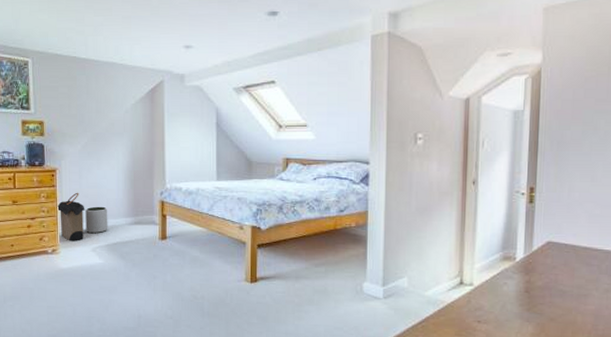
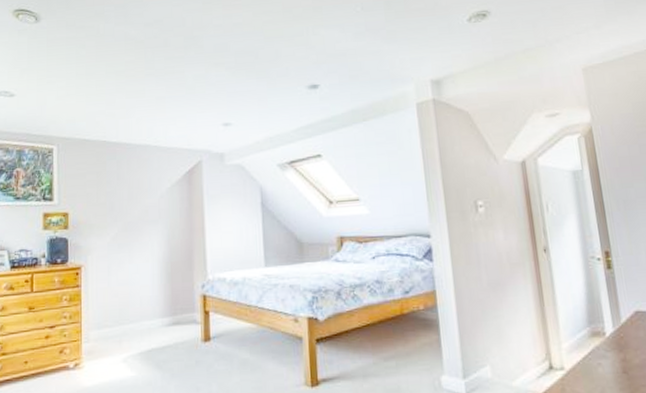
laundry hamper: present [56,192,85,241] -> none [80,291,115,352]
plant pot: present [85,206,108,234] -> none [115,306,142,341]

